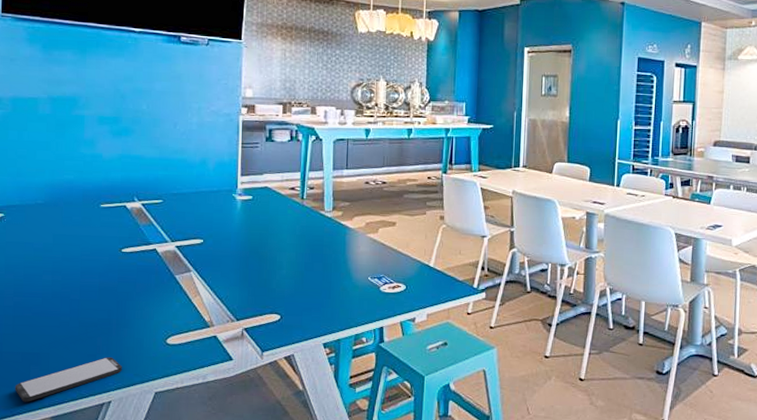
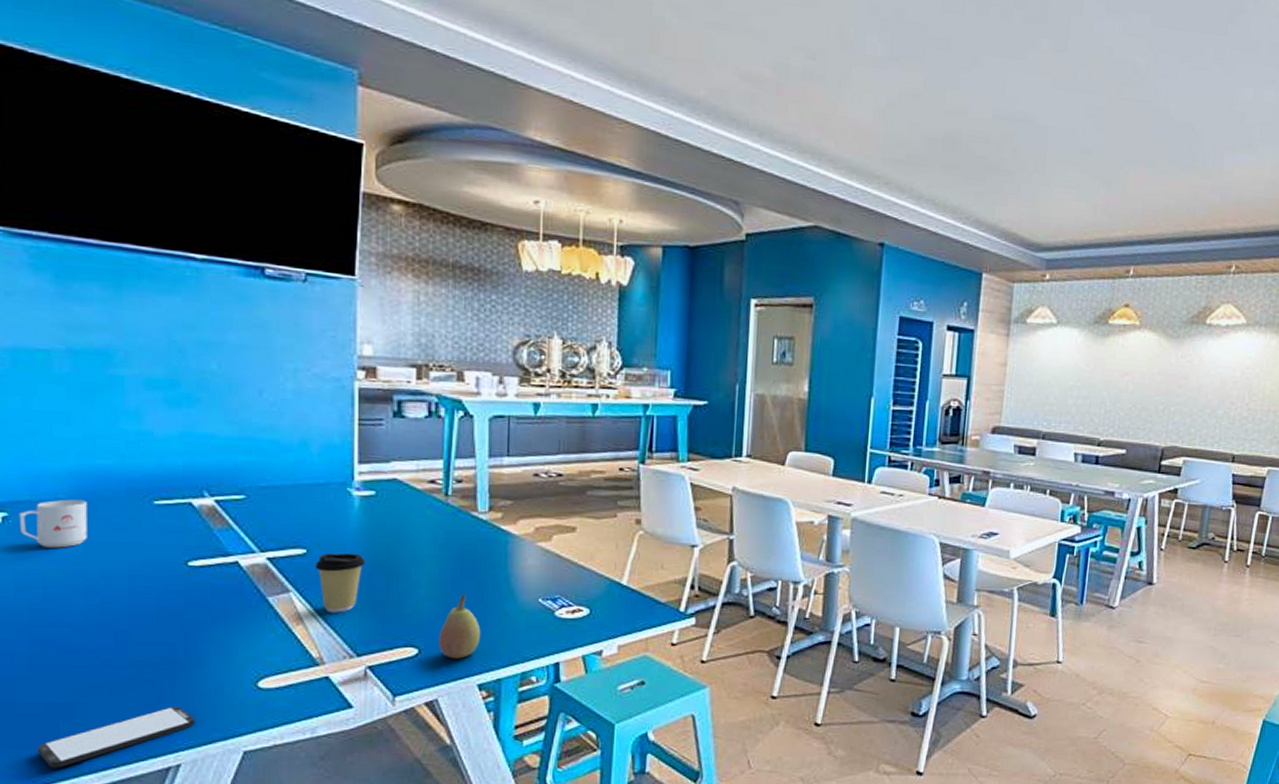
mug: none [11,204,56,239] -> present [18,499,87,548]
coffee cup: none [208,242,245,287] -> present [315,552,366,613]
fruit: none [295,273,326,323] -> present [438,593,481,659]

